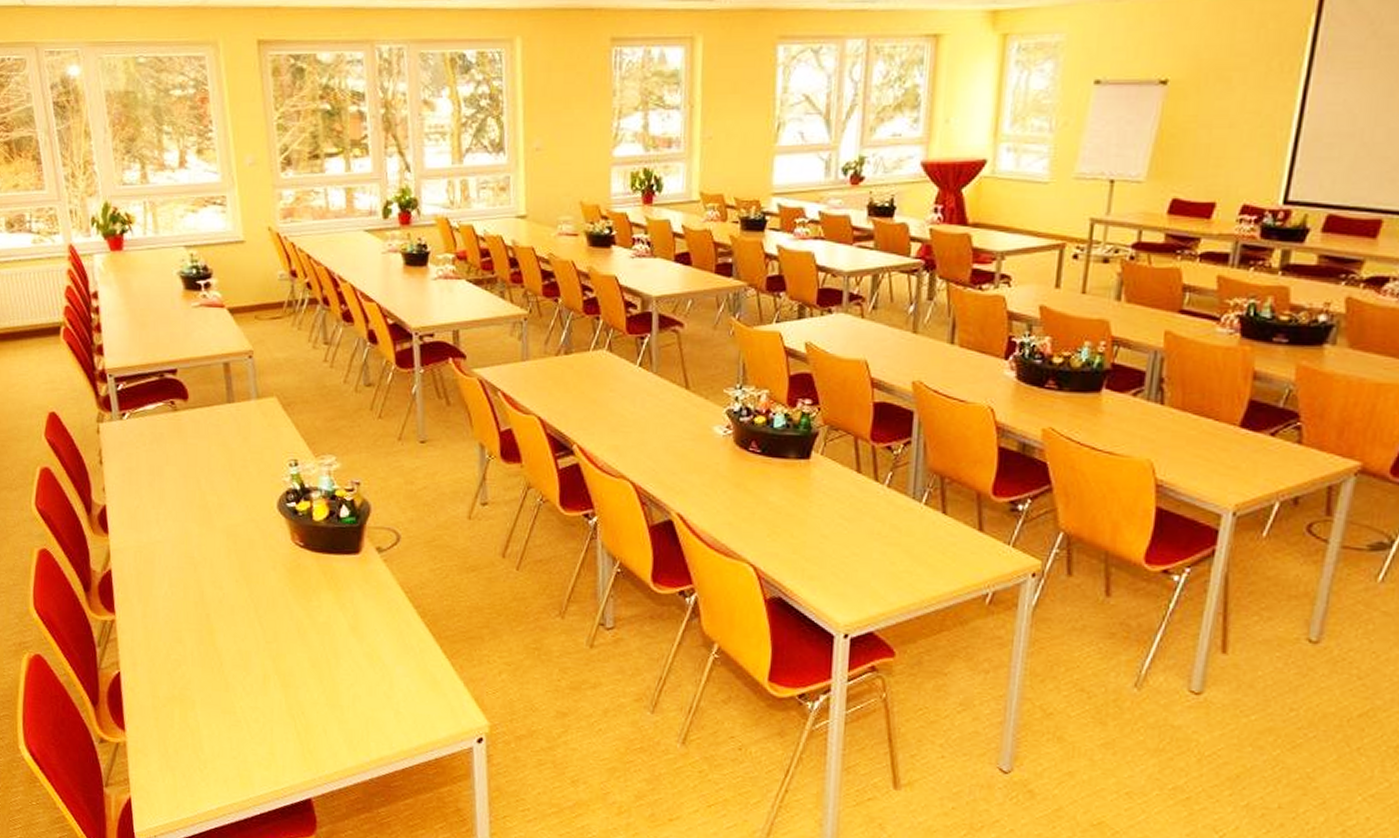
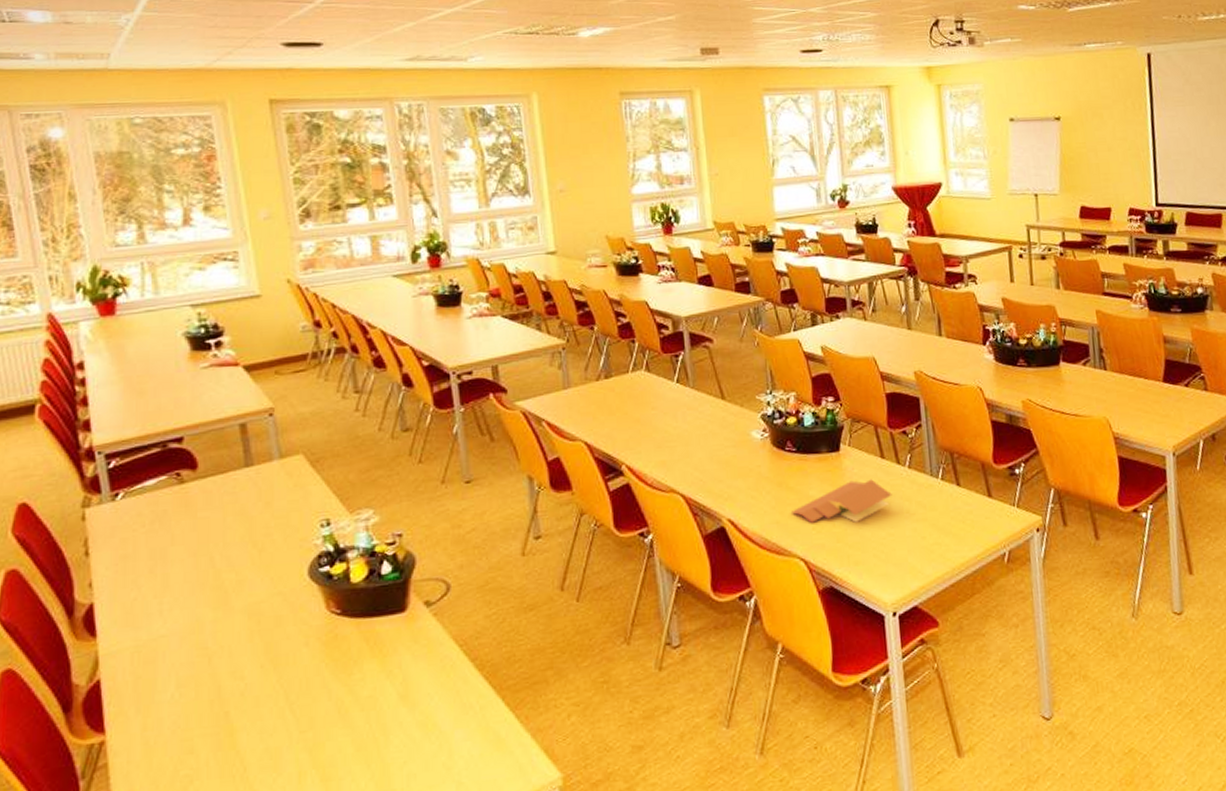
papers: none [747,492,864,536] -> present [792,479,892,523]

